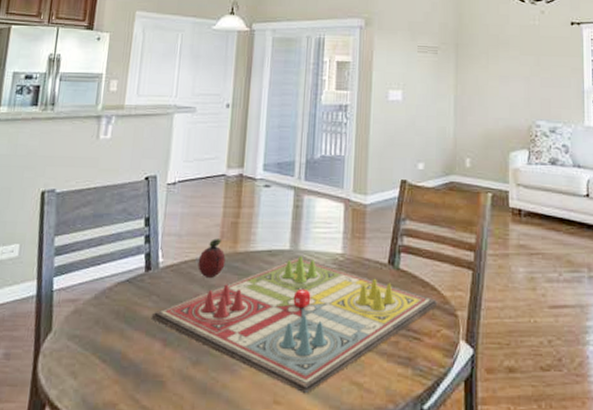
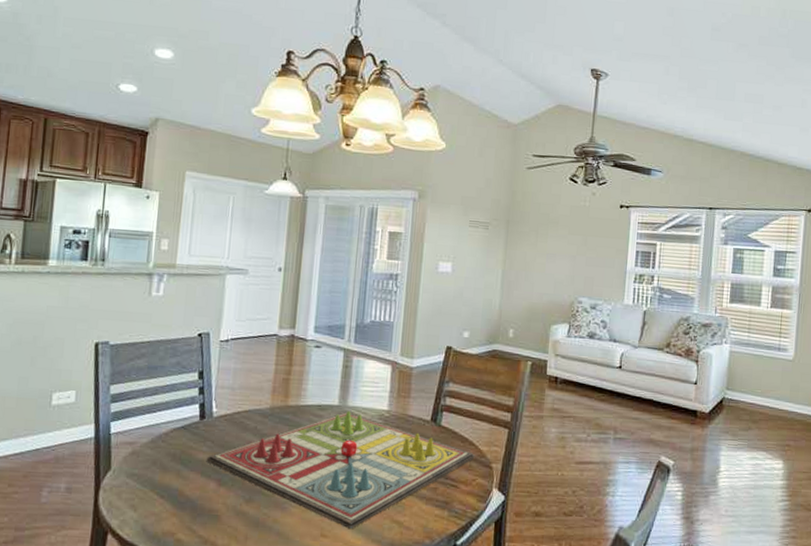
fruit: present [198,239,226,278] -> none [250,393,277,427]

